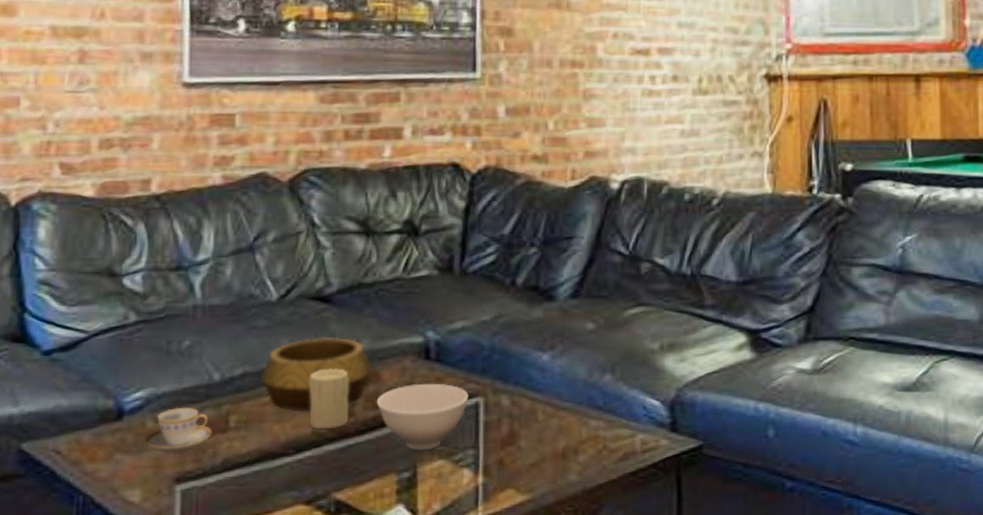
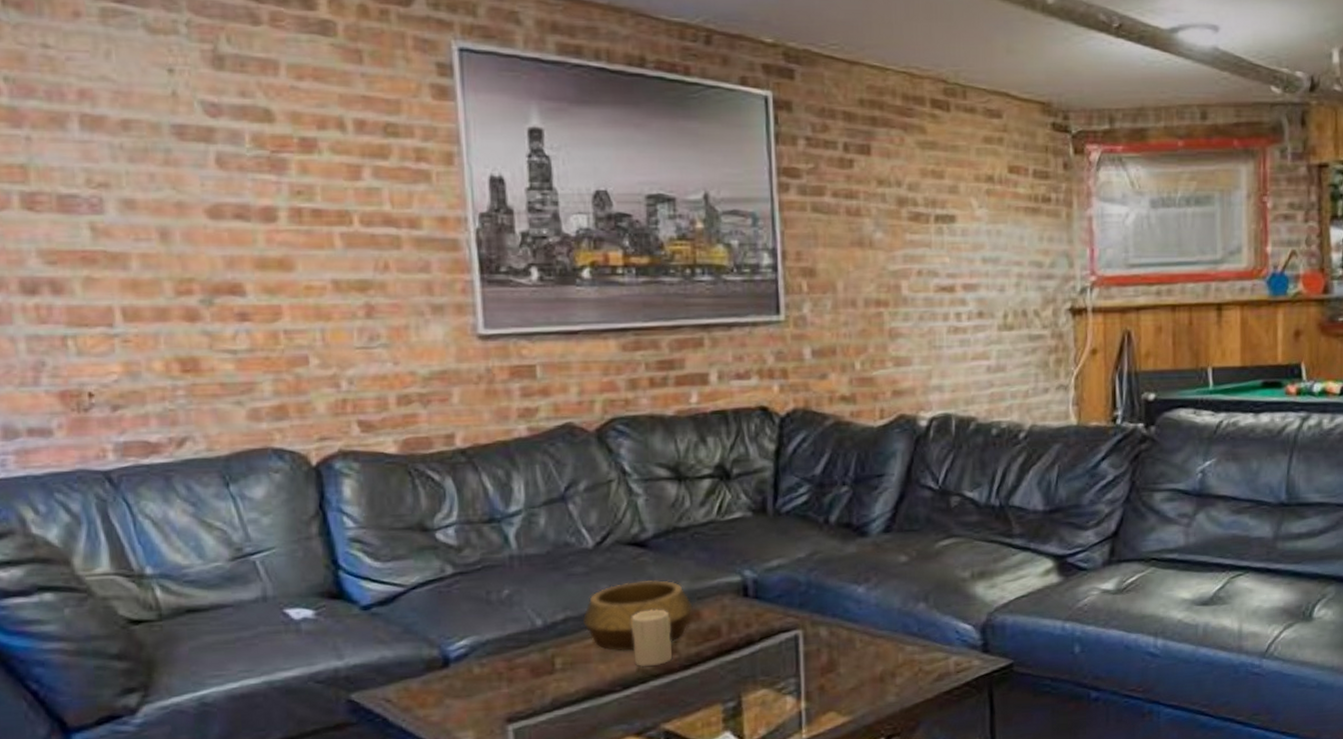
teacup: present [145,407,212,453] -> none [473,652,539,696]
bowl: present [376,383,469,451] -> none [698,619,788,682]

